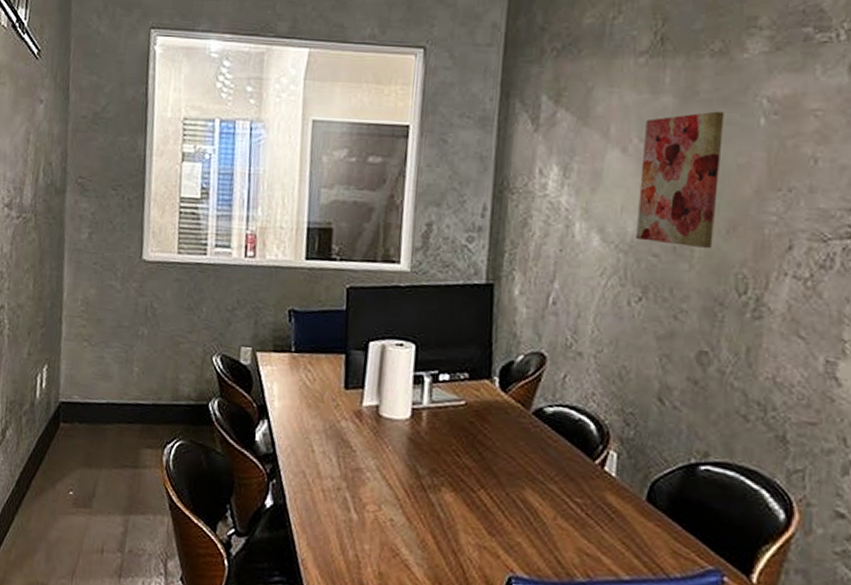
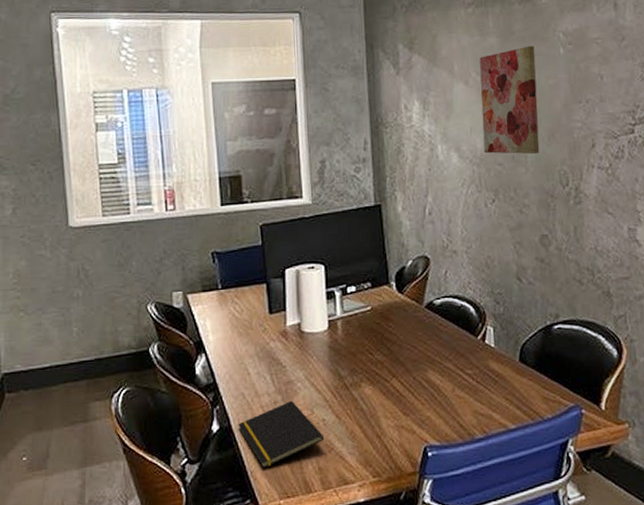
notepad: none [294,490,390,560] -> present [238,400,325,469]

